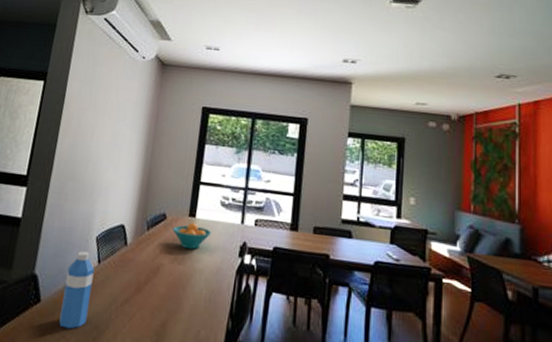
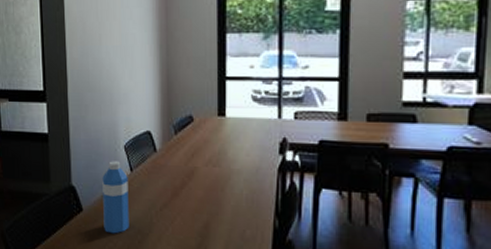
fruit bowl: present [172,222,211,250] -> none [201,122,245,150]

